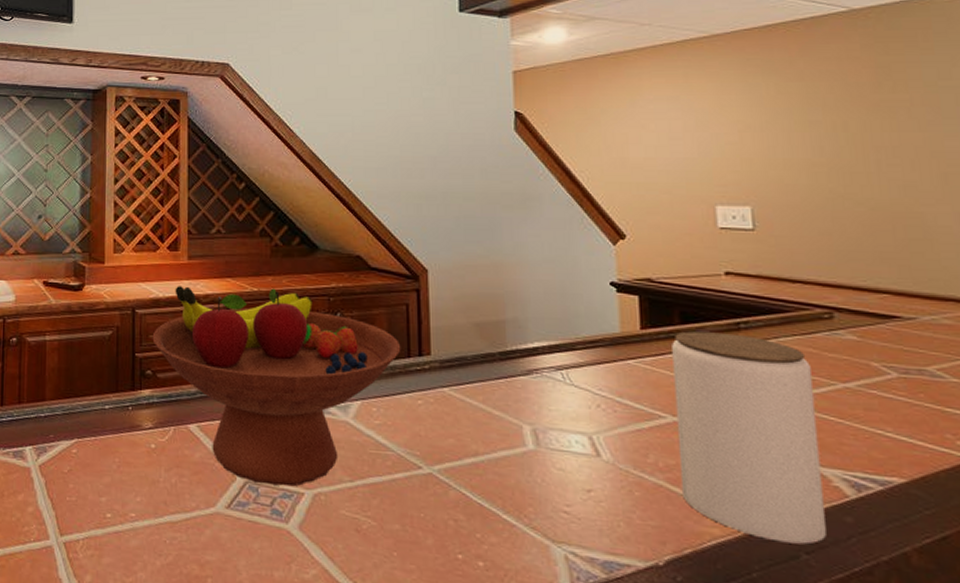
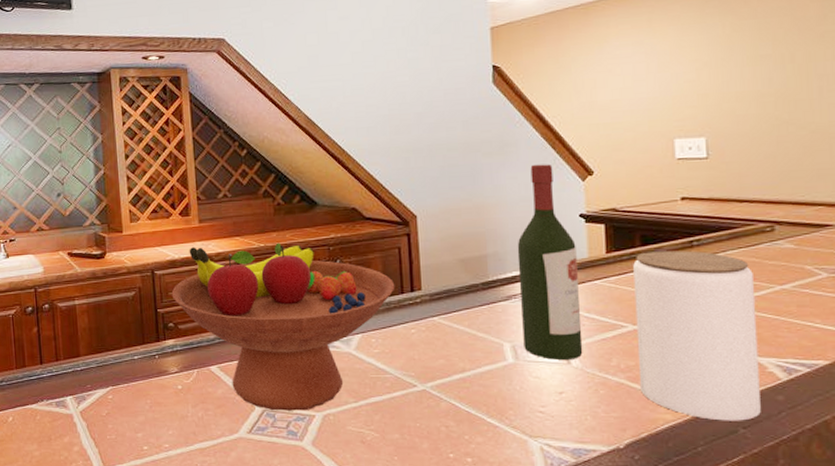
wine bottle: none [539,222,615,452] -> present [517,164,583,360]

